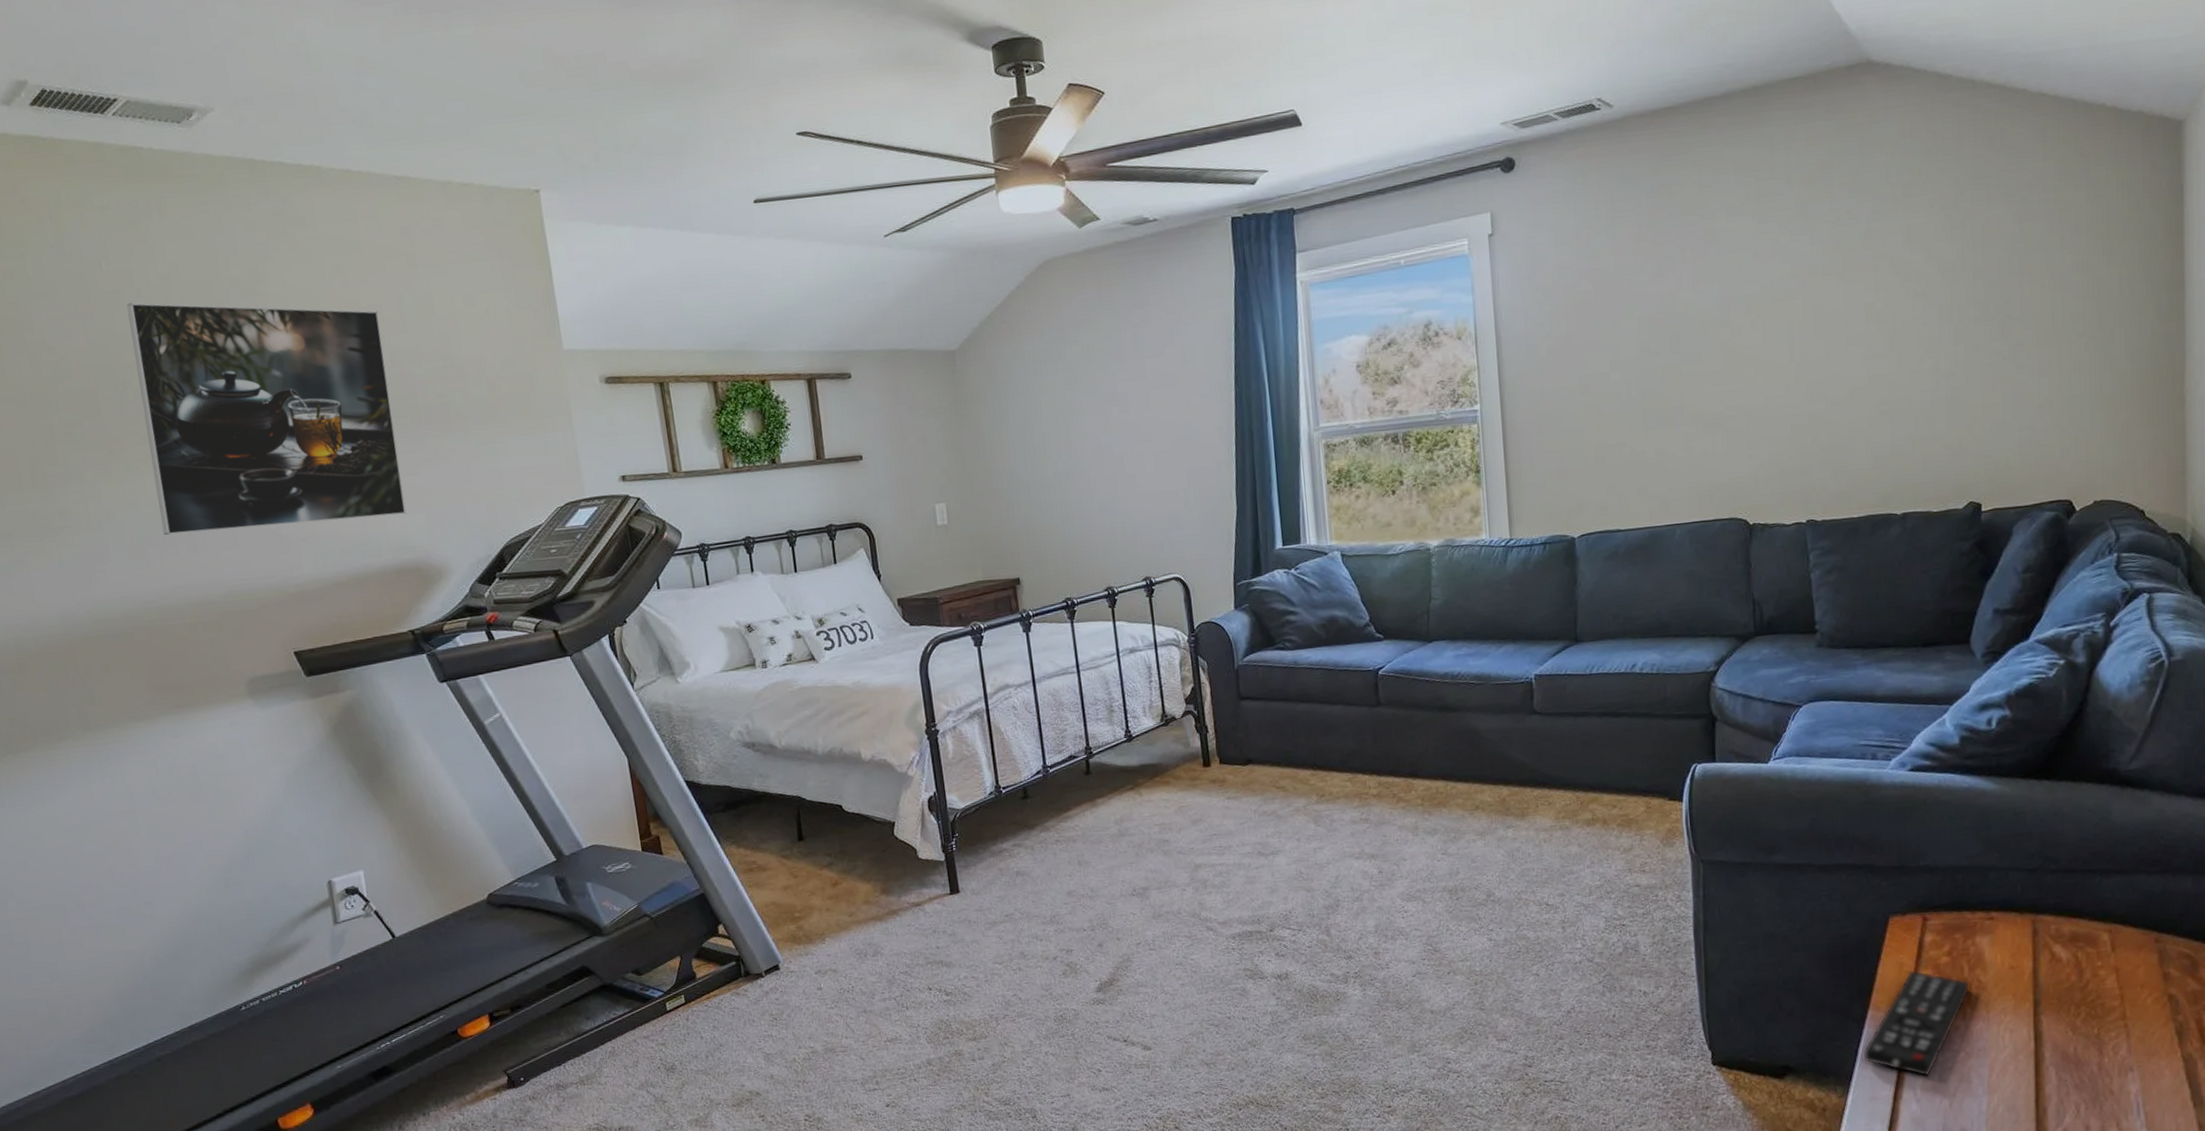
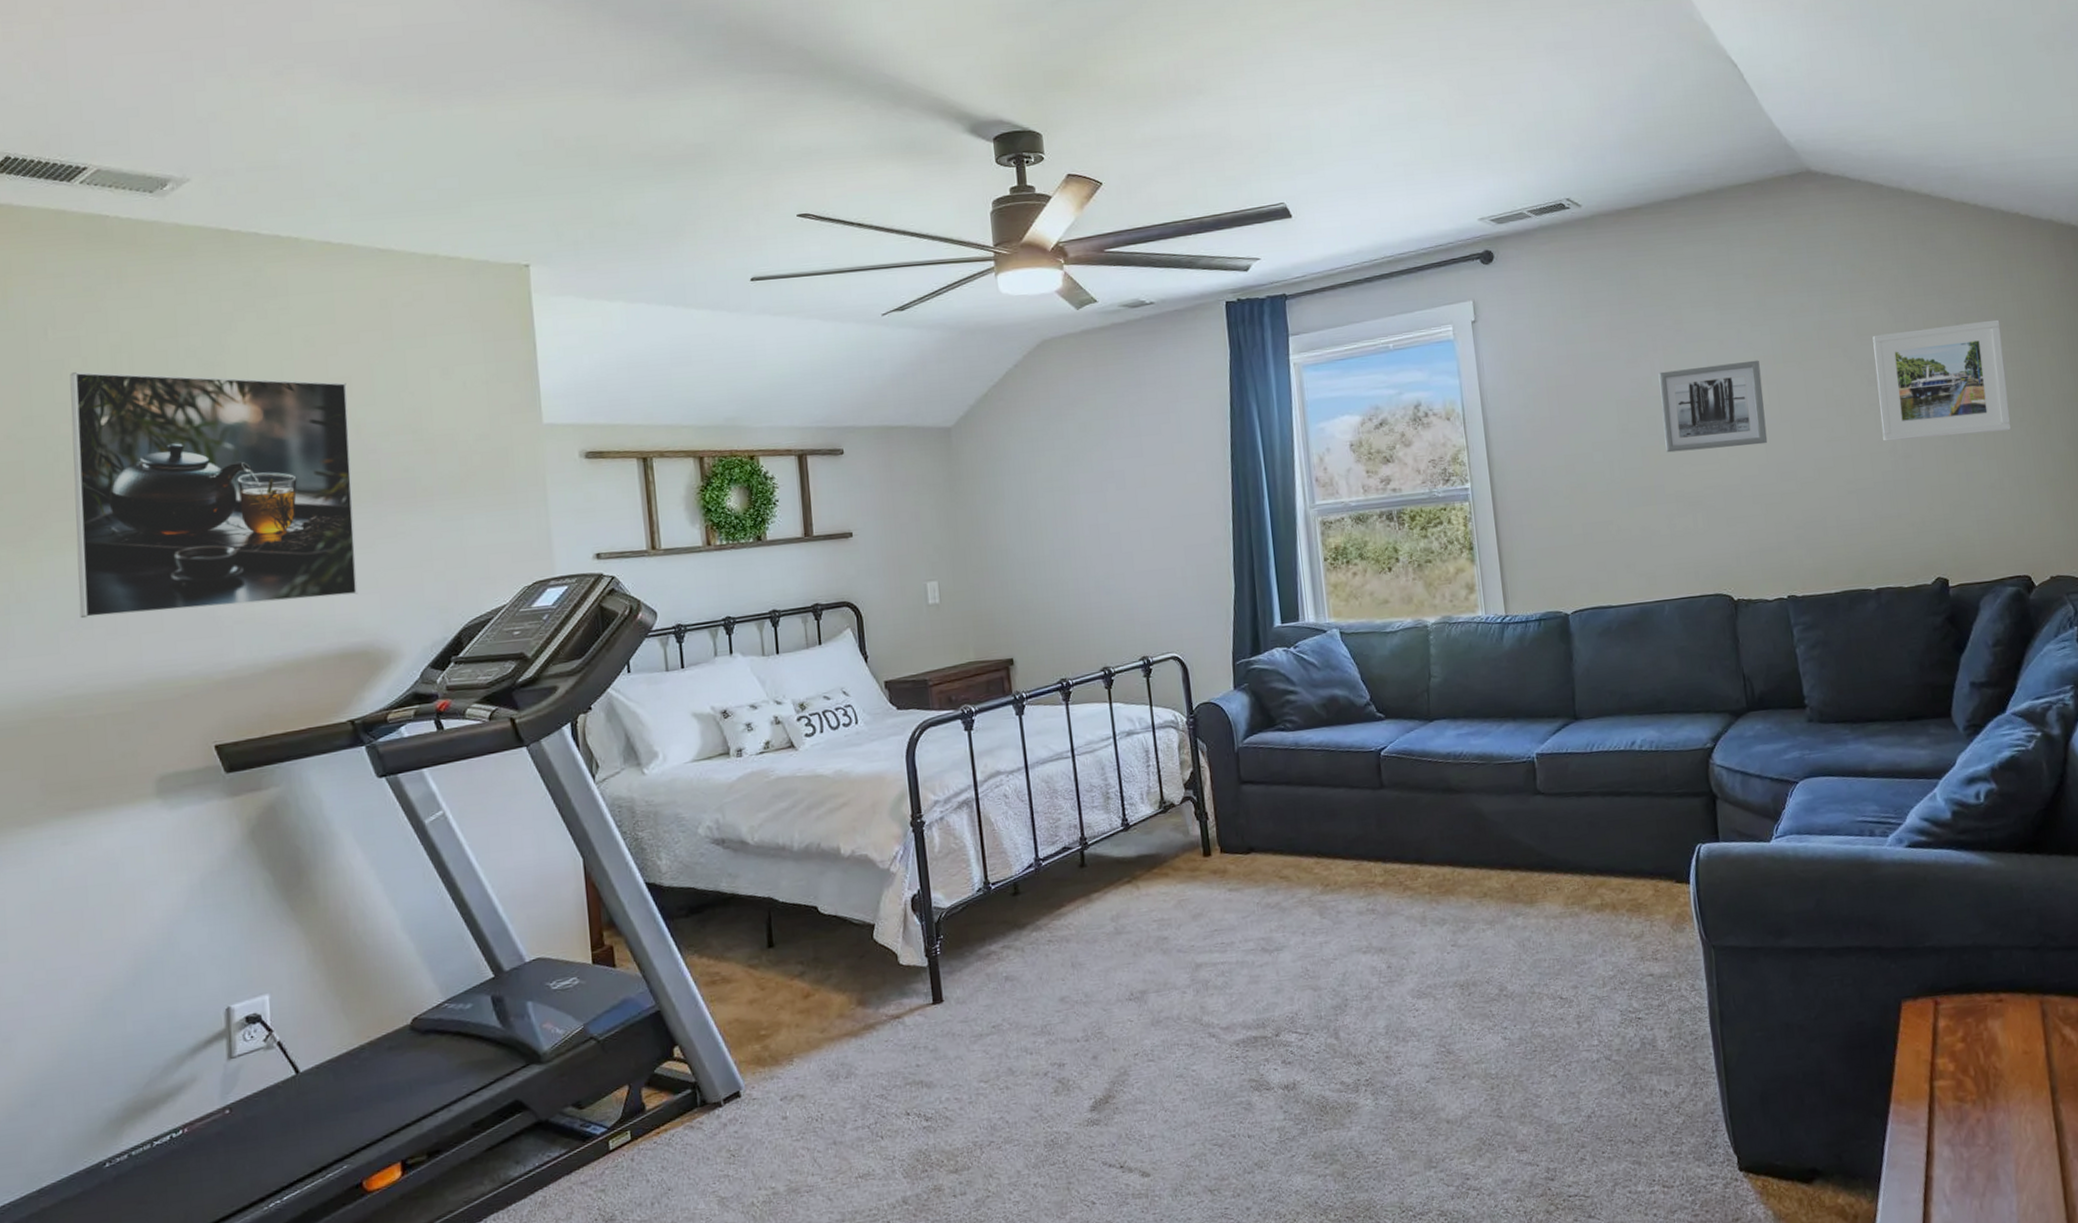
wall art: none [1685,272,1799,372] -> present [1658,360,1768,453]
remote control: present [1862,970,1970,1077] -> none [1888,1058,1988,1176]
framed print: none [1923,224,2069,359] -> present [1872,319,2012,442]

